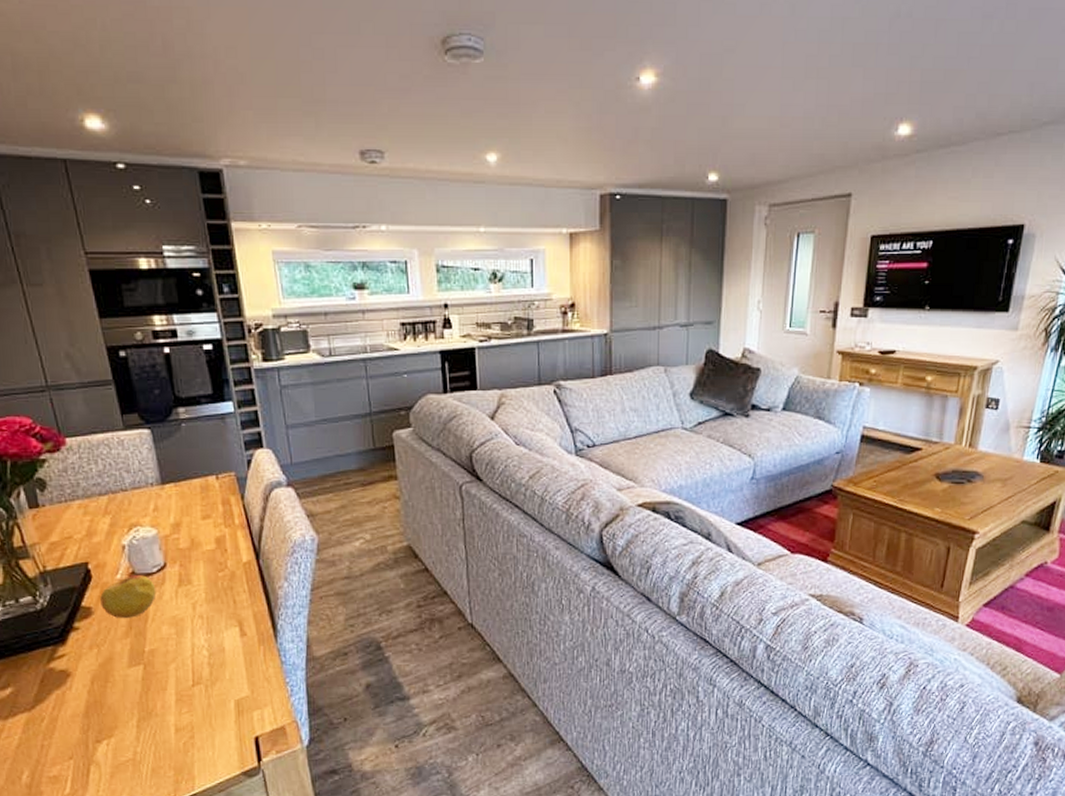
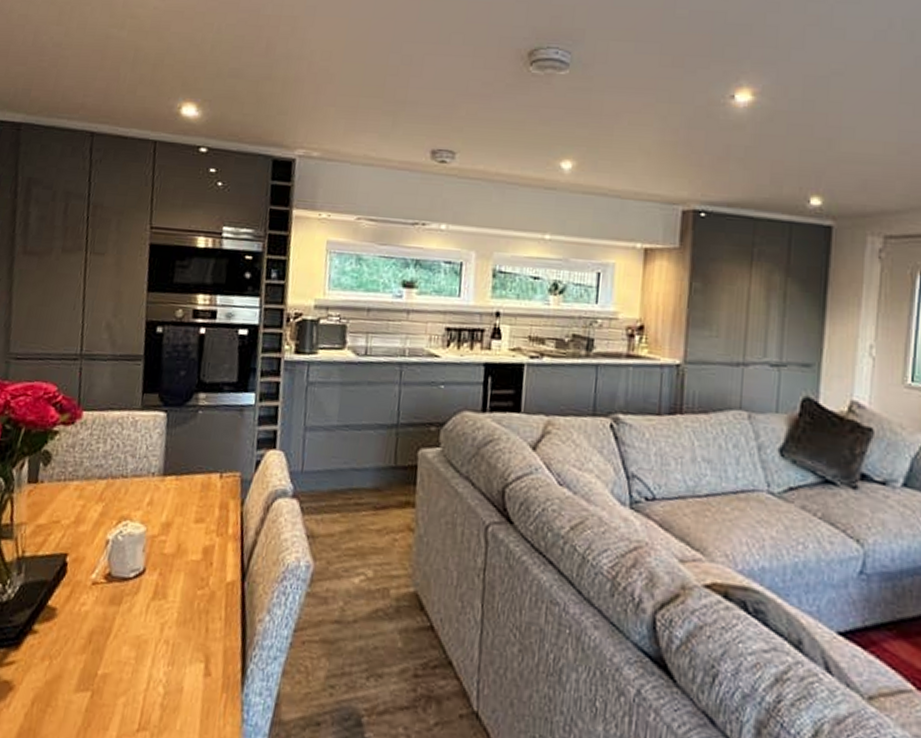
apple: present [100,575,156,618] -> none [66,577,129,630]

